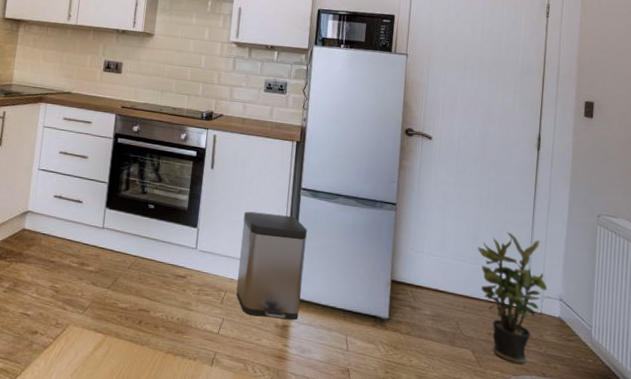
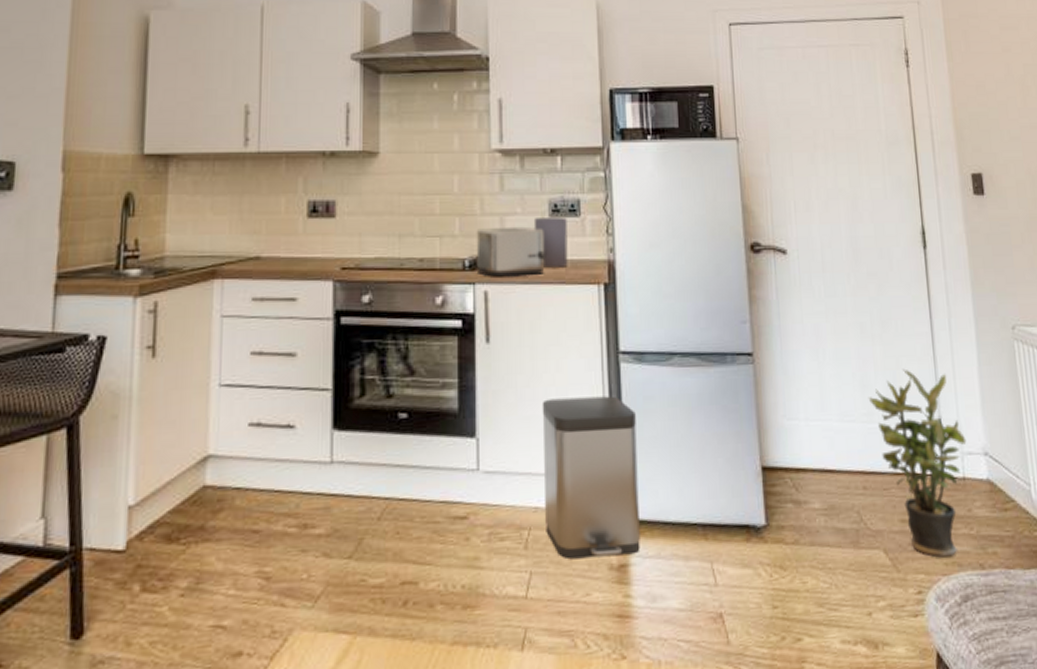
toaster: none [210,93,260,129] -> present [476,226,546,277]
canister: none [252,91,276,127] -> present [533,216,568,268]

